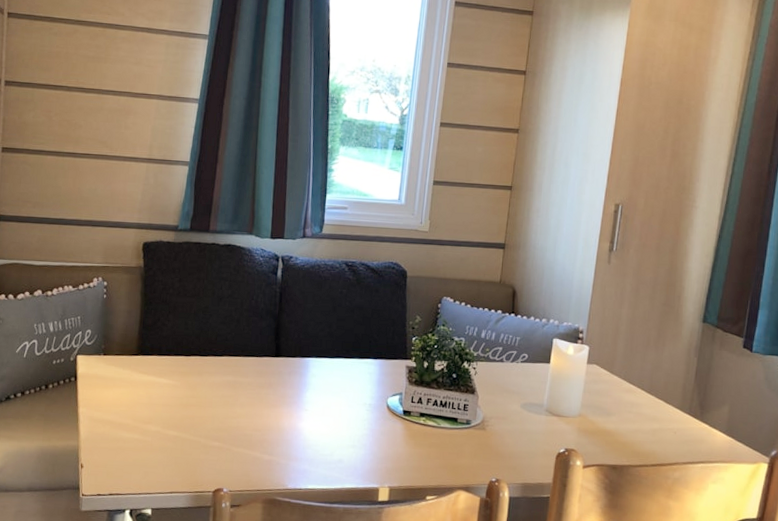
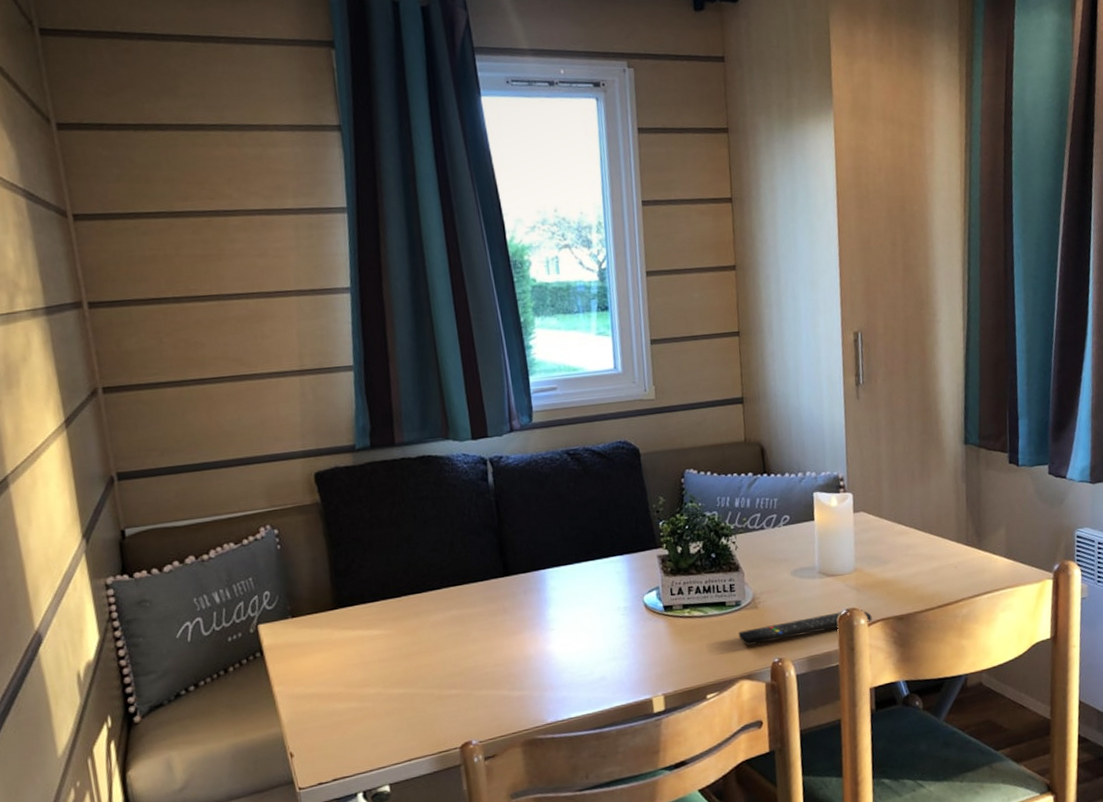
remote control: none [463,447,588,465] -> present [738,610,872,646]

